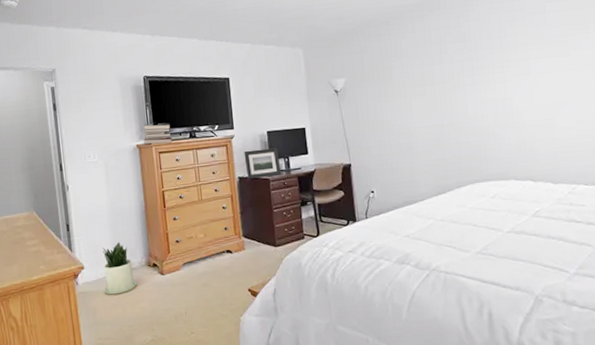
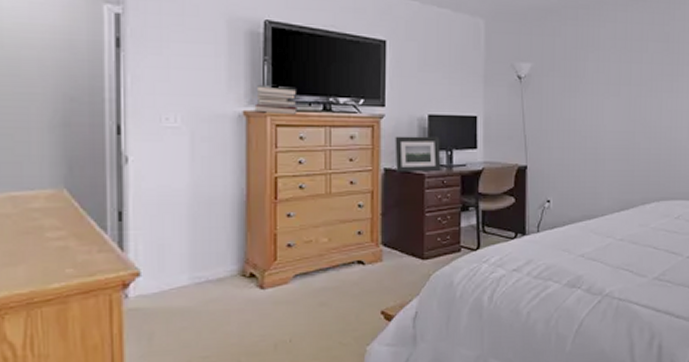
planter: present [102,242,137,295] -> none [169,241,221,314]

